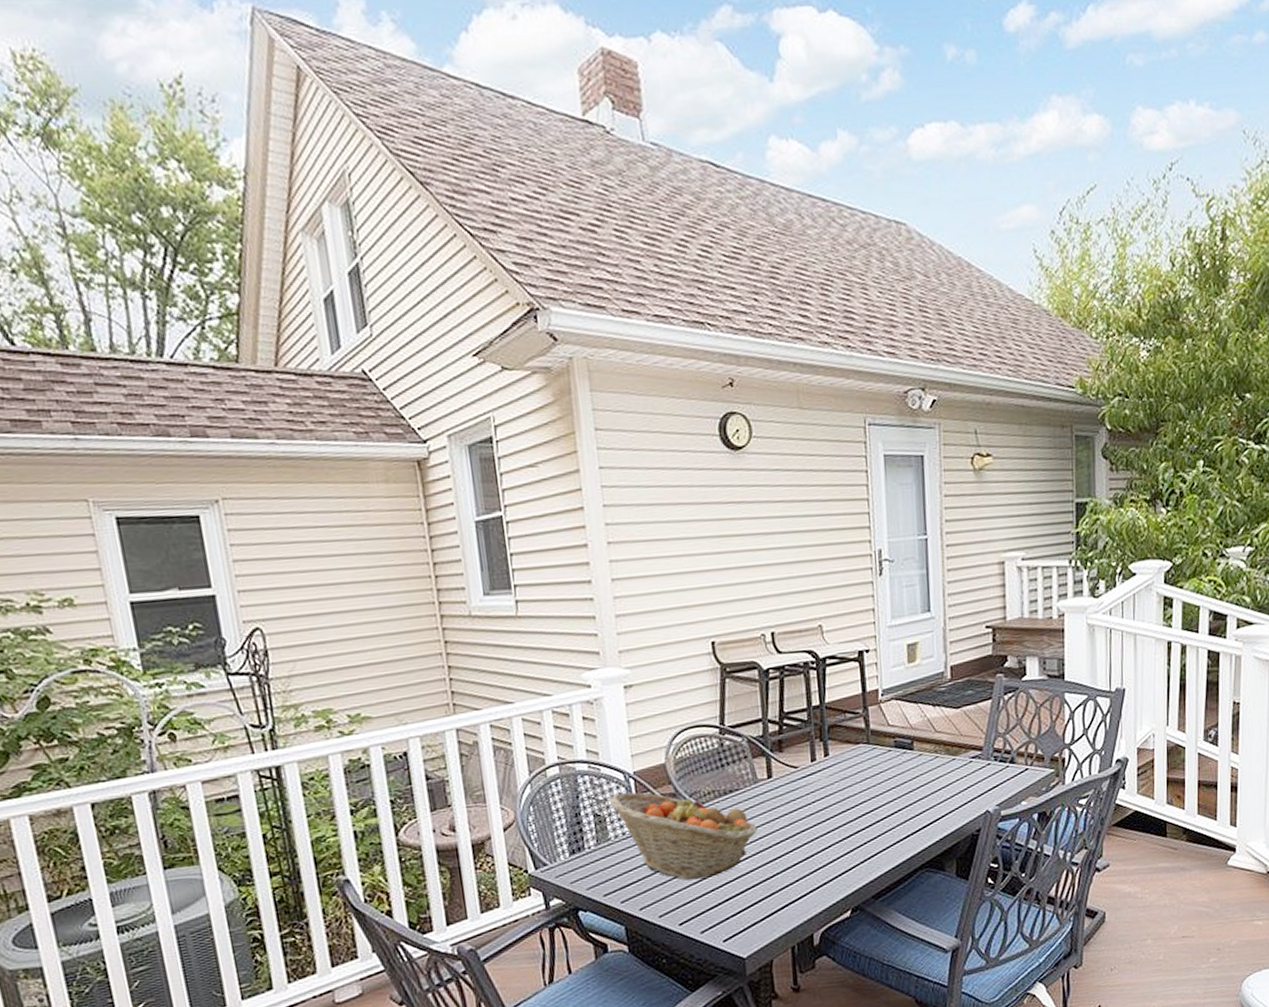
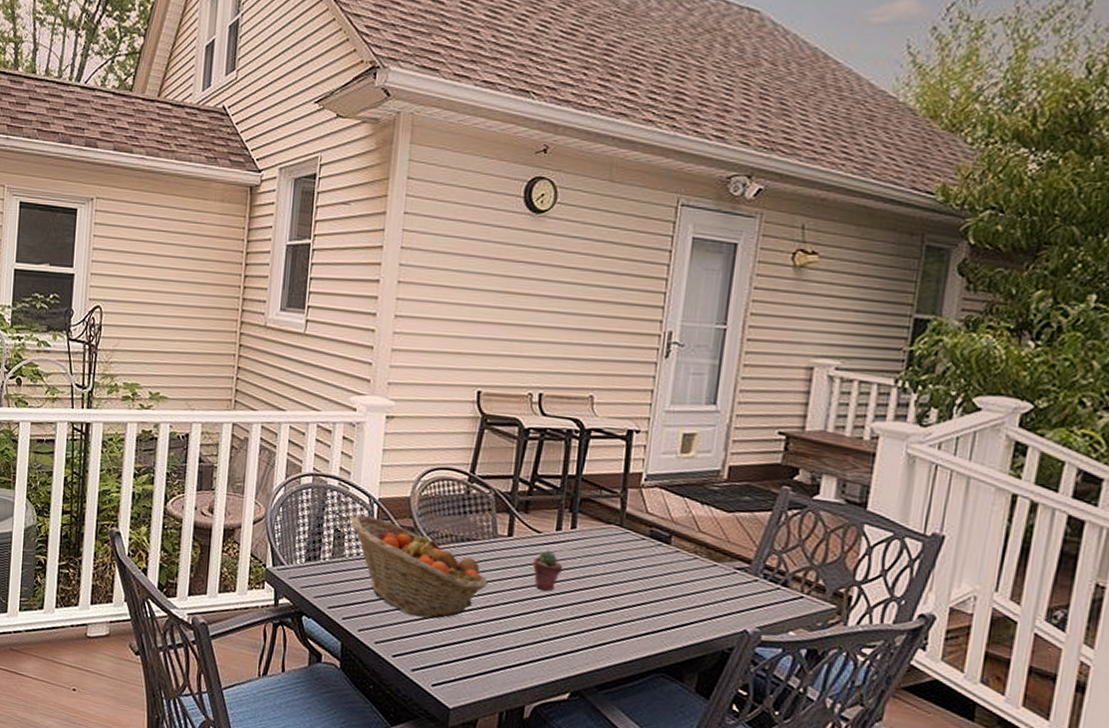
potted succulent: none [796,783,824,822] -> present [533,551,563,591]

